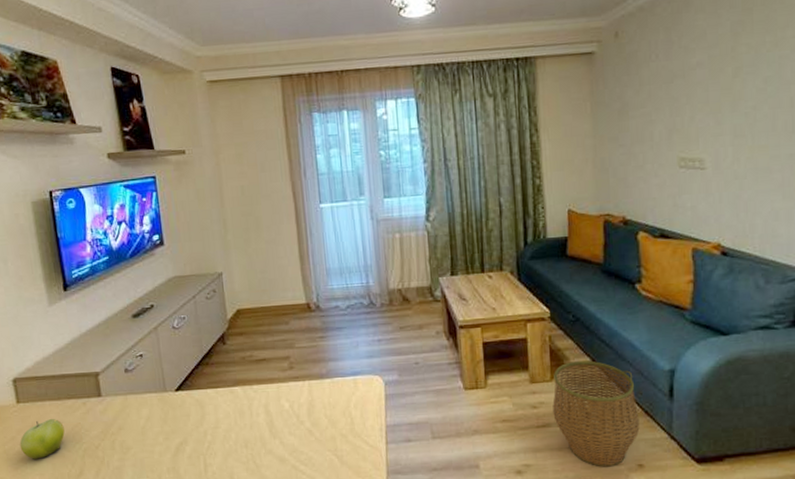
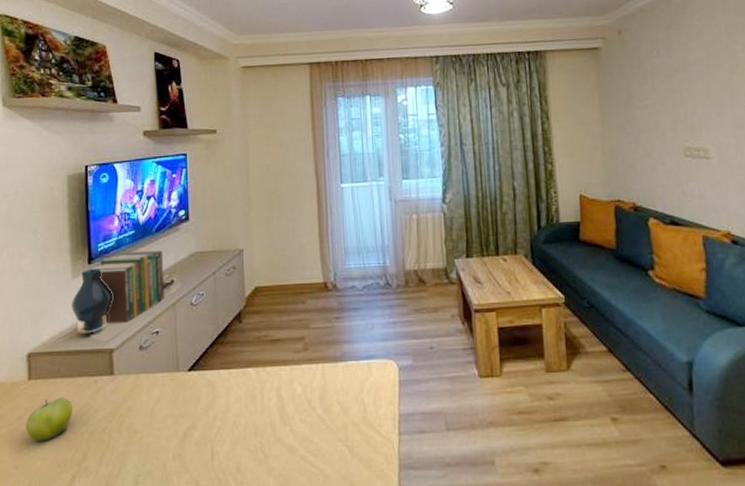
vase: none [51,294,93,361] -> present [72,268,112,336]
books: none [67,276,145,348] -> present [91,251,164,323]
basket: present [553,360,640,467] -> none [569,350,660,468]

